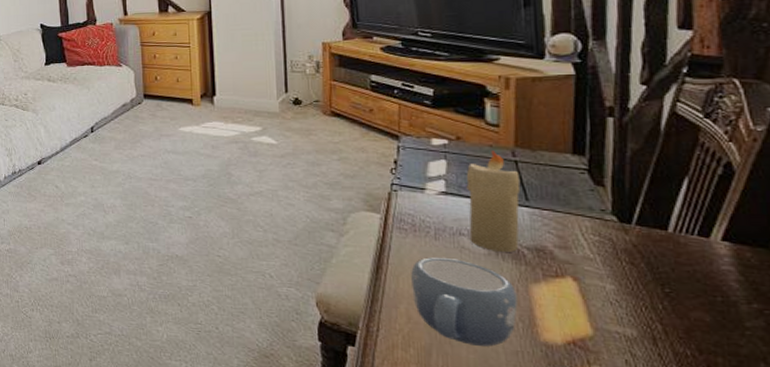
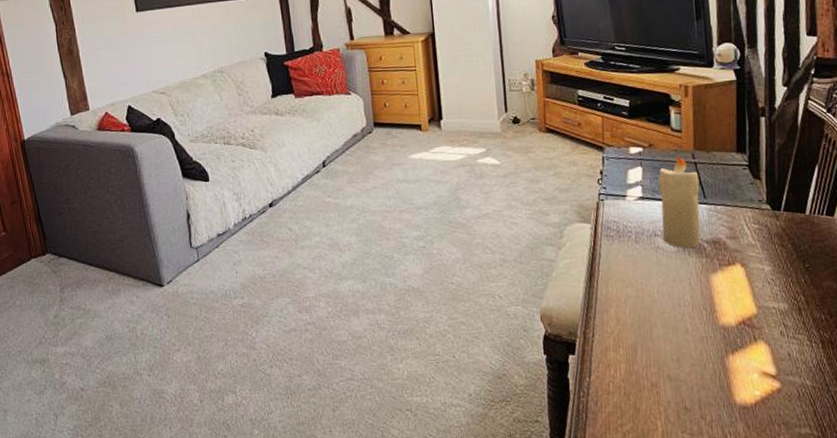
mug: present [411,257,518,347] -> none [618,258,702,338]

